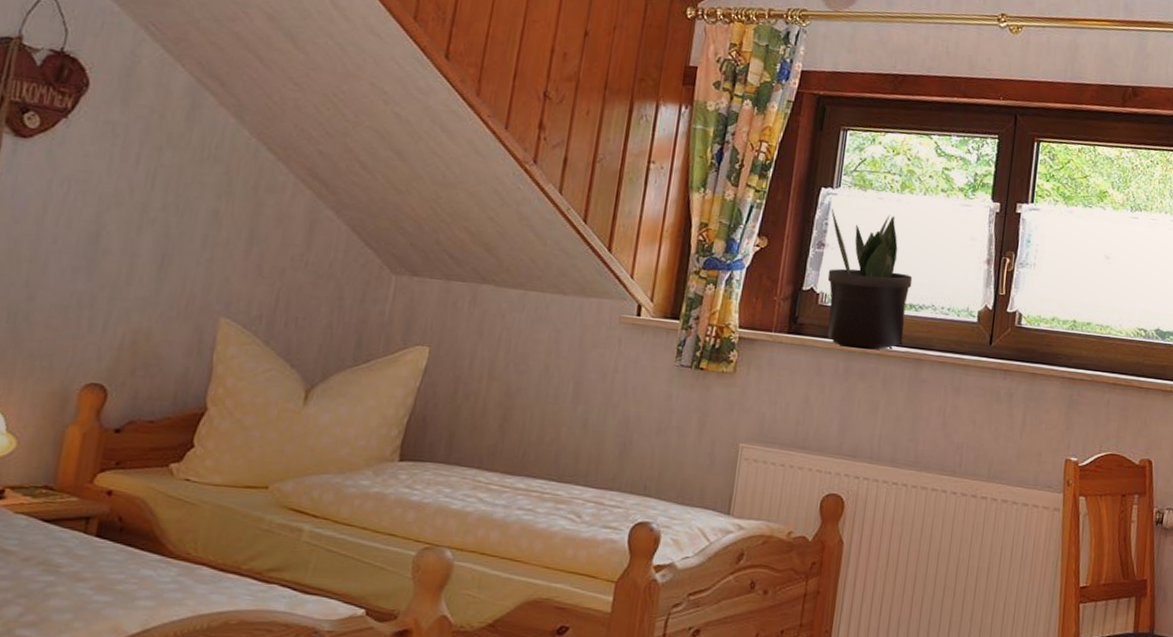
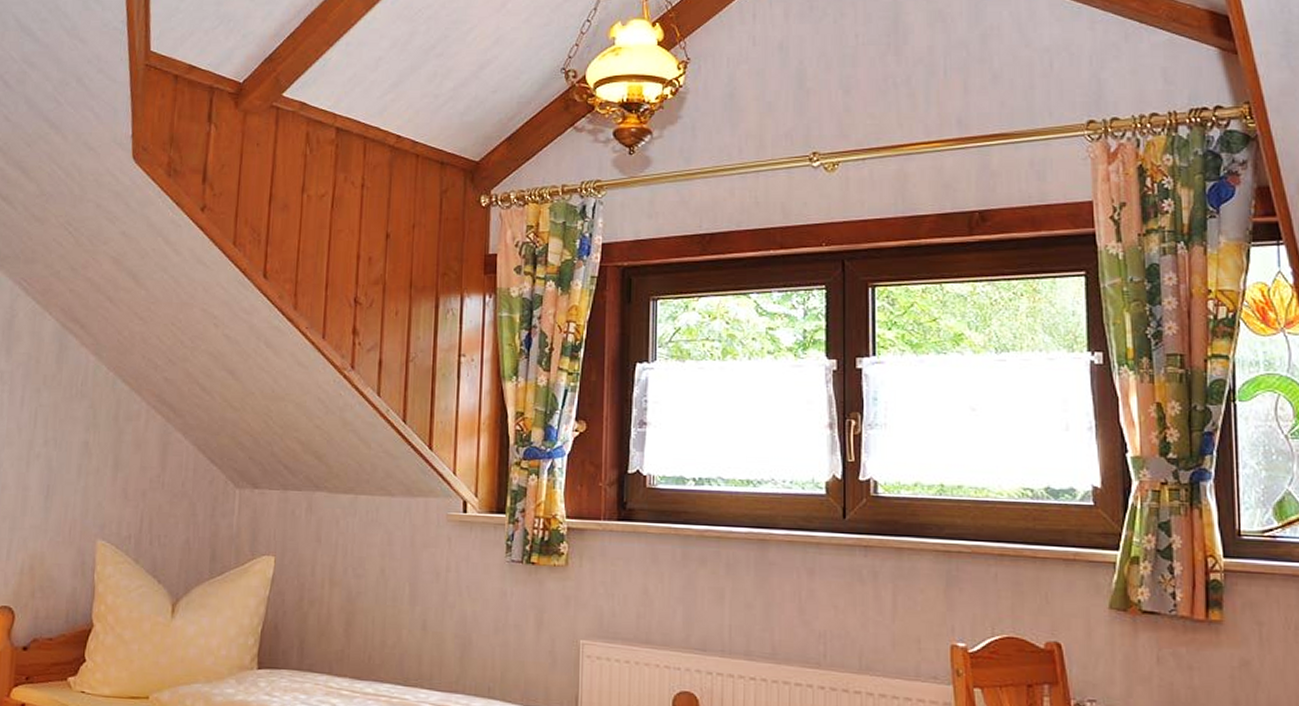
planter: present [827,208,913,350] -> none [648,384,747,532]

